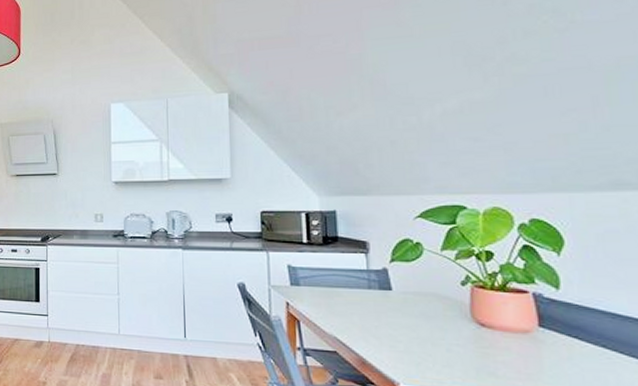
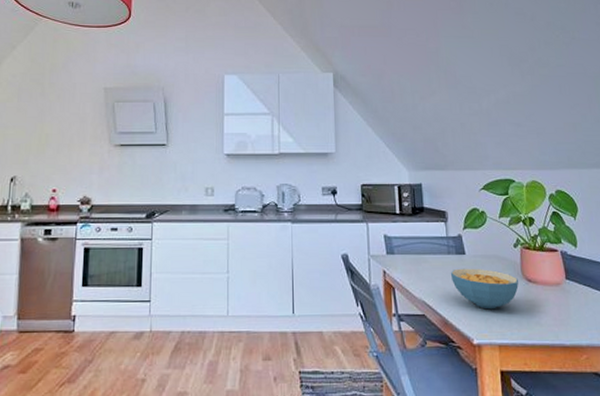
cereal bowl: none [370,305,467,354] -> present [450,268,519,310]

